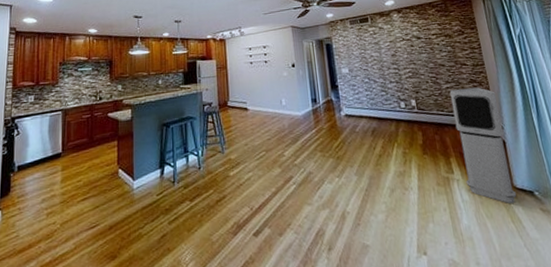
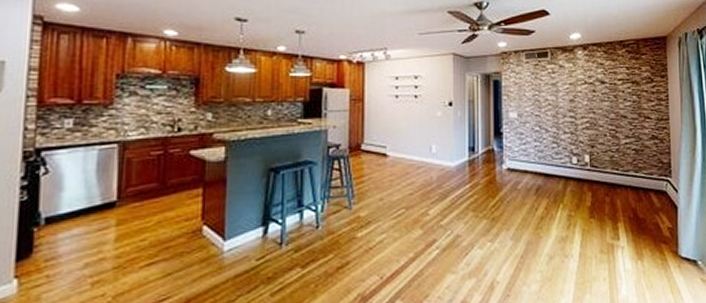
air purifier: present [449,87,517,203] -> none [628,144,681,273]

